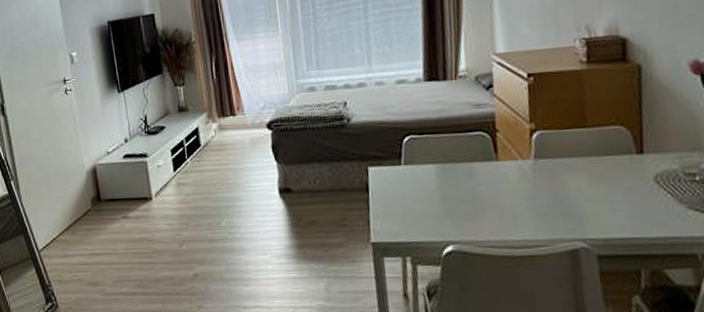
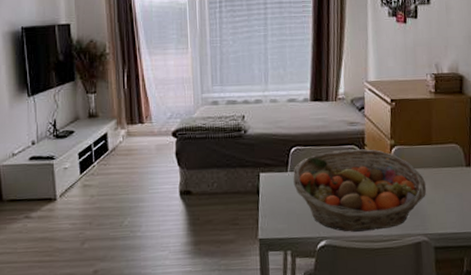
fruit basket: none [408,135,583,236] -> present [293,149,427,232]

